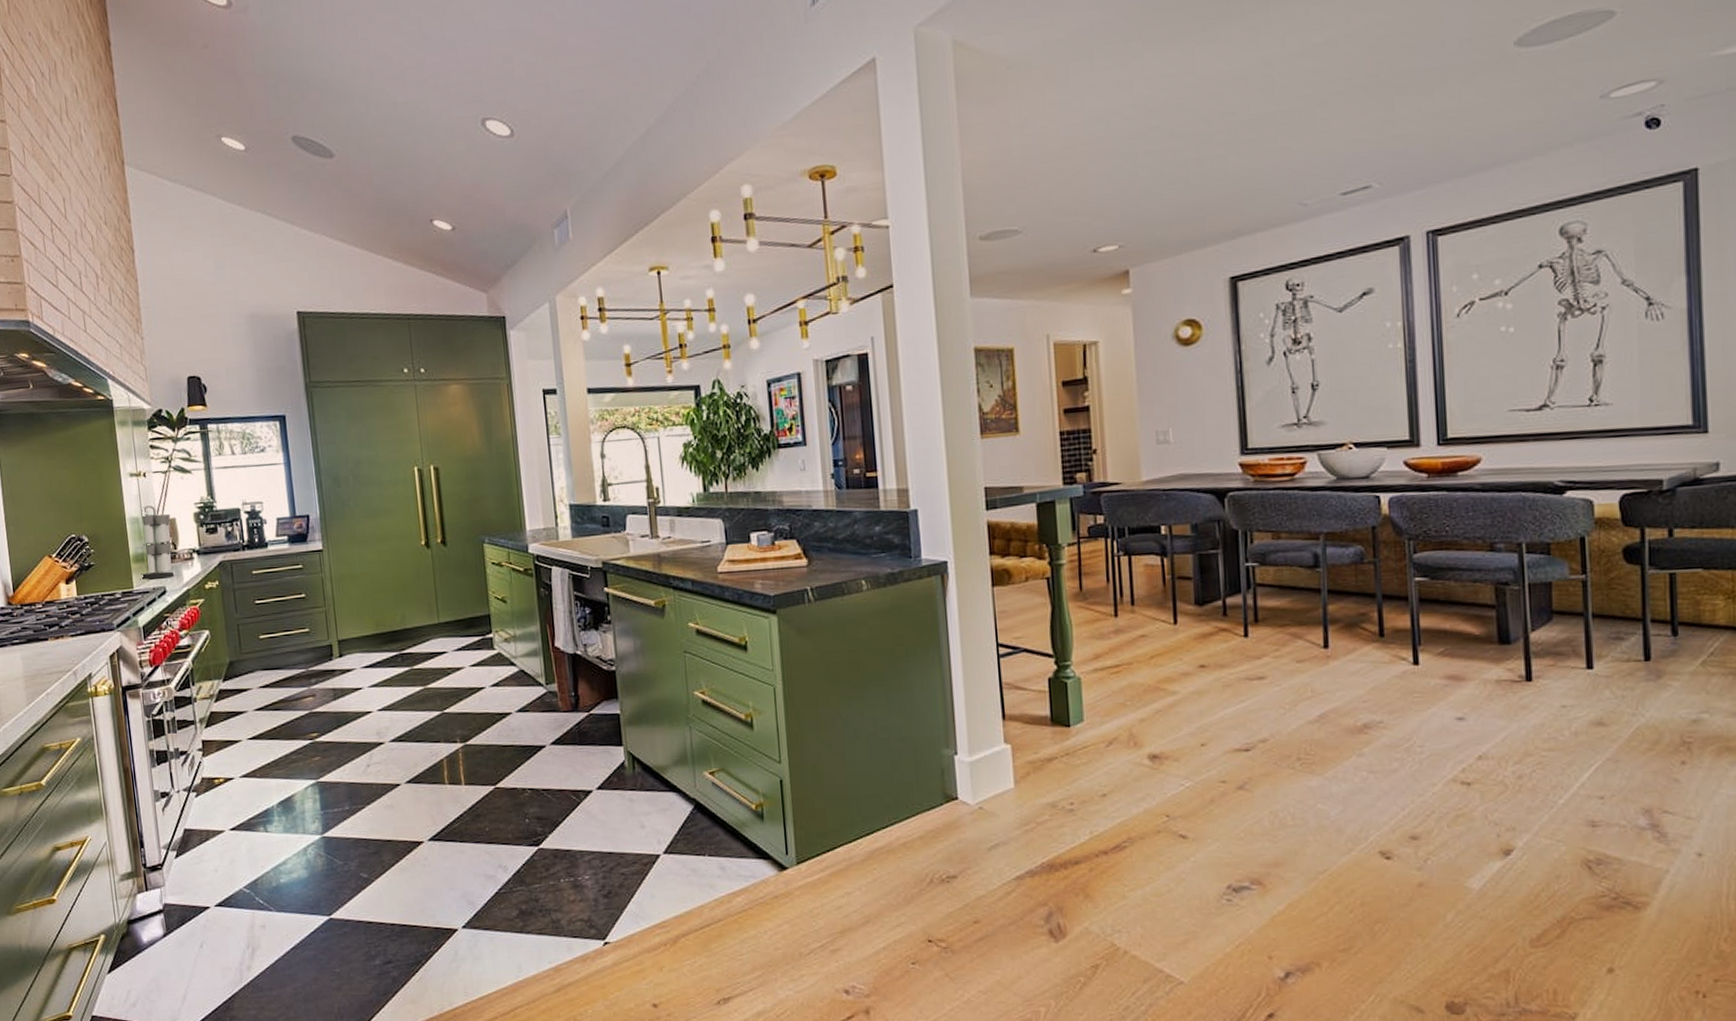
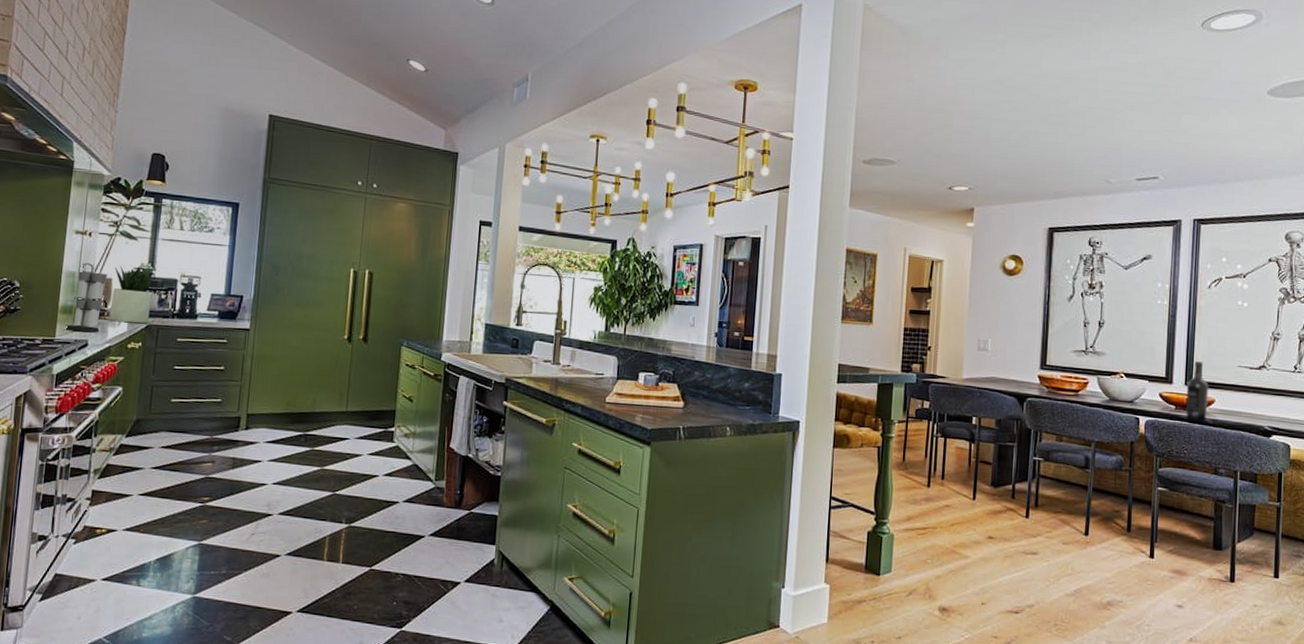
planter: none [175,501,224,564] -> present [104,265,153,324]
wine bottle: none [1439,413,1472,491] -> present [1185,361,1209,424]

